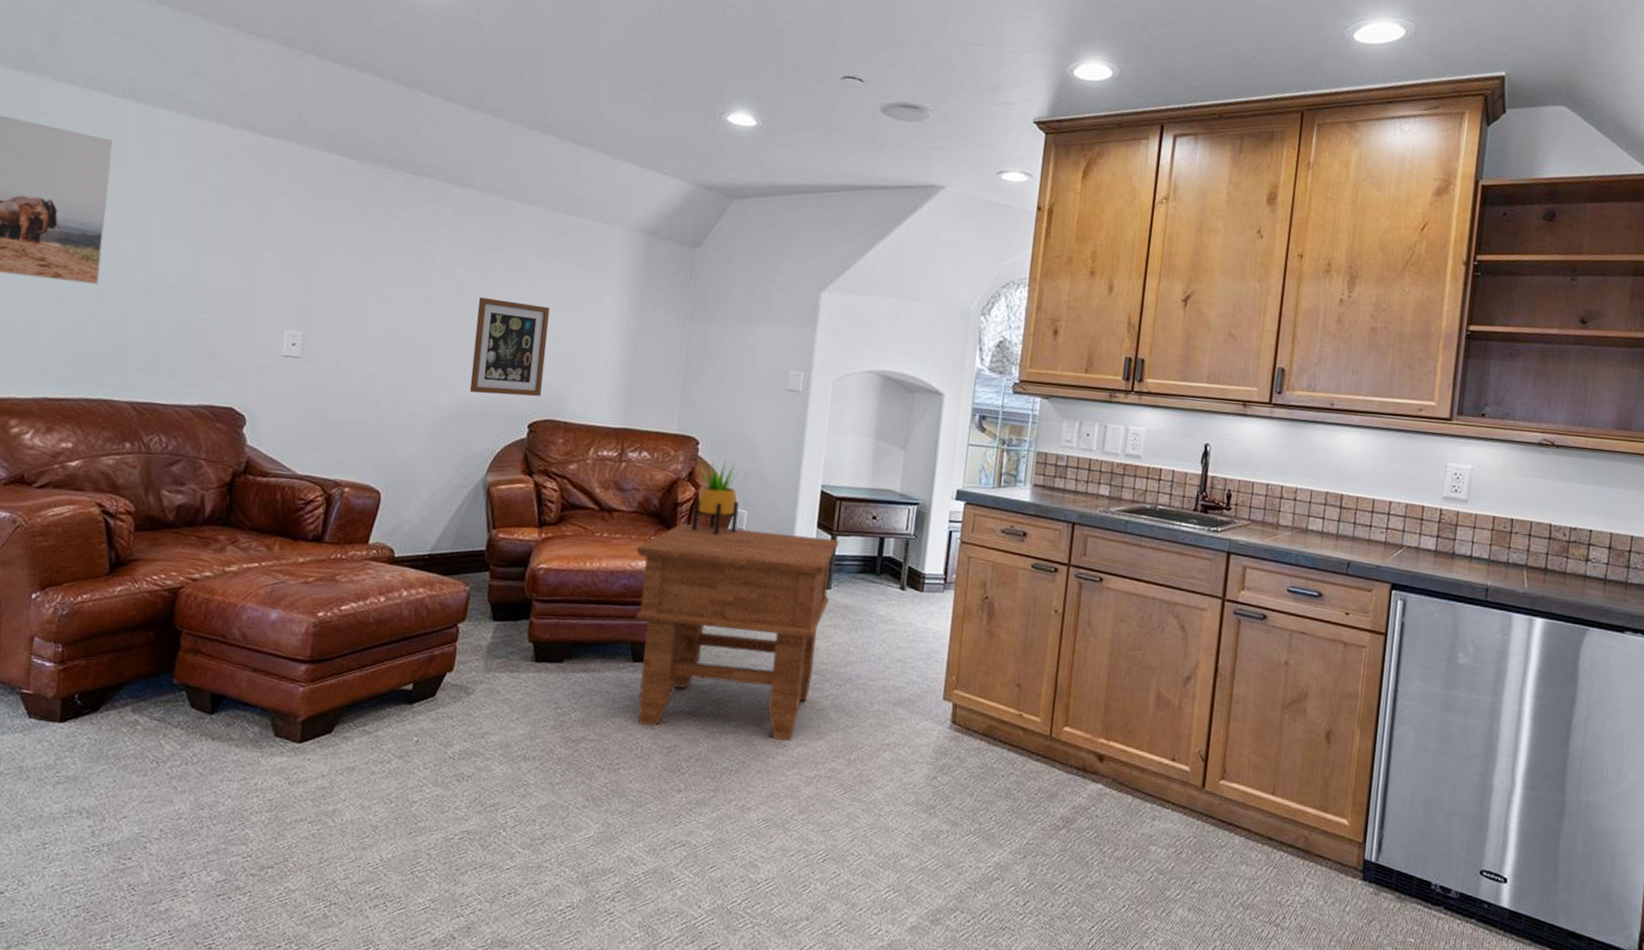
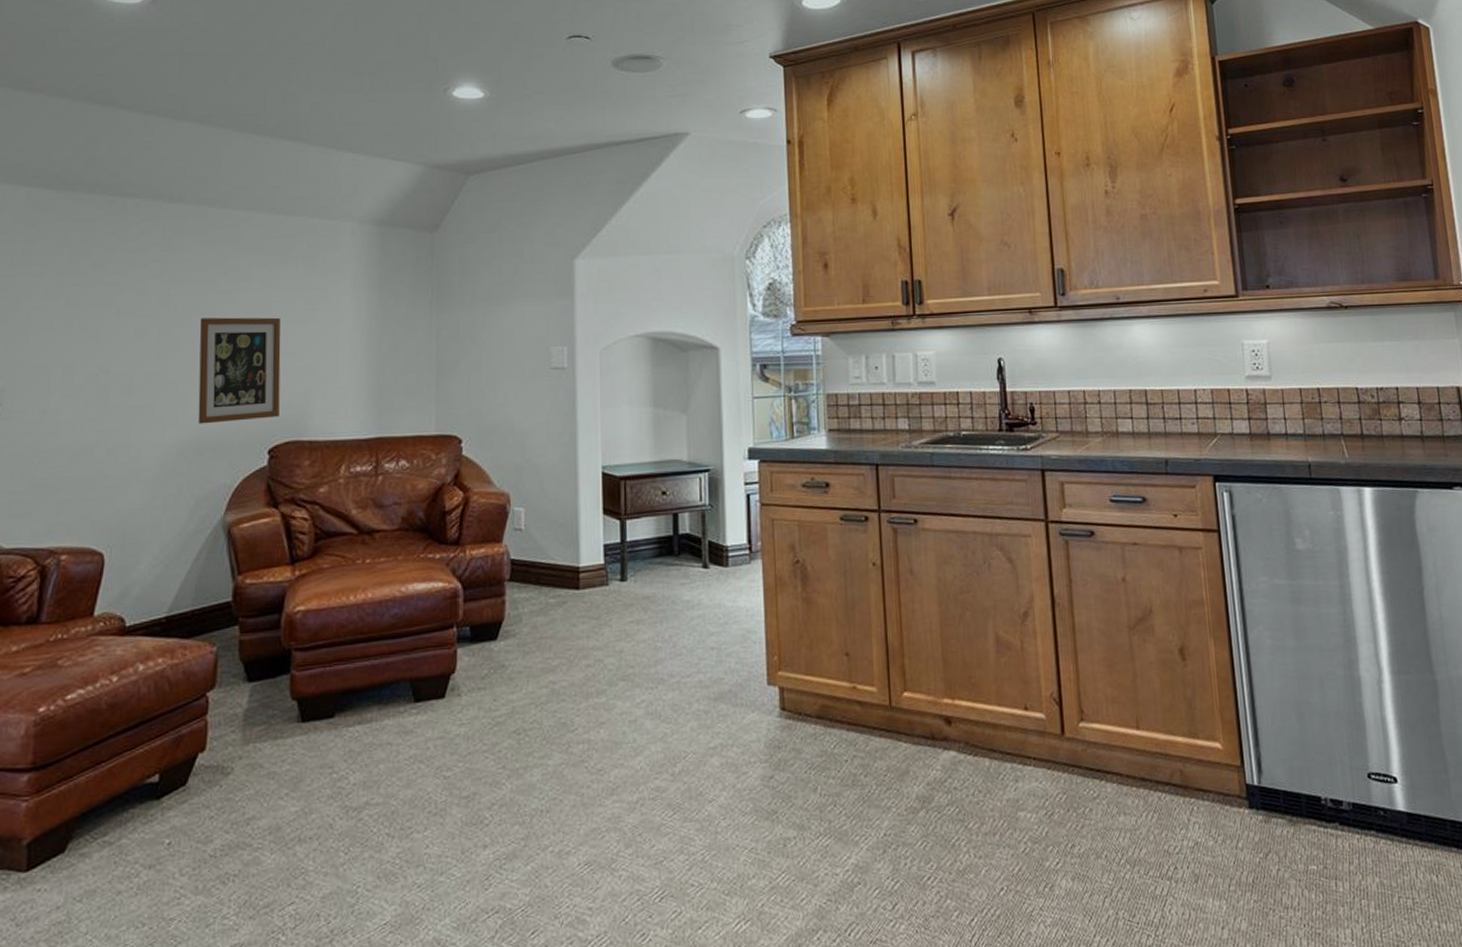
side table: present [636,523,839,742] -> none [406,524,629,775]
potted plant: present [692,460,741,536] -> none [464,455,513,542]

